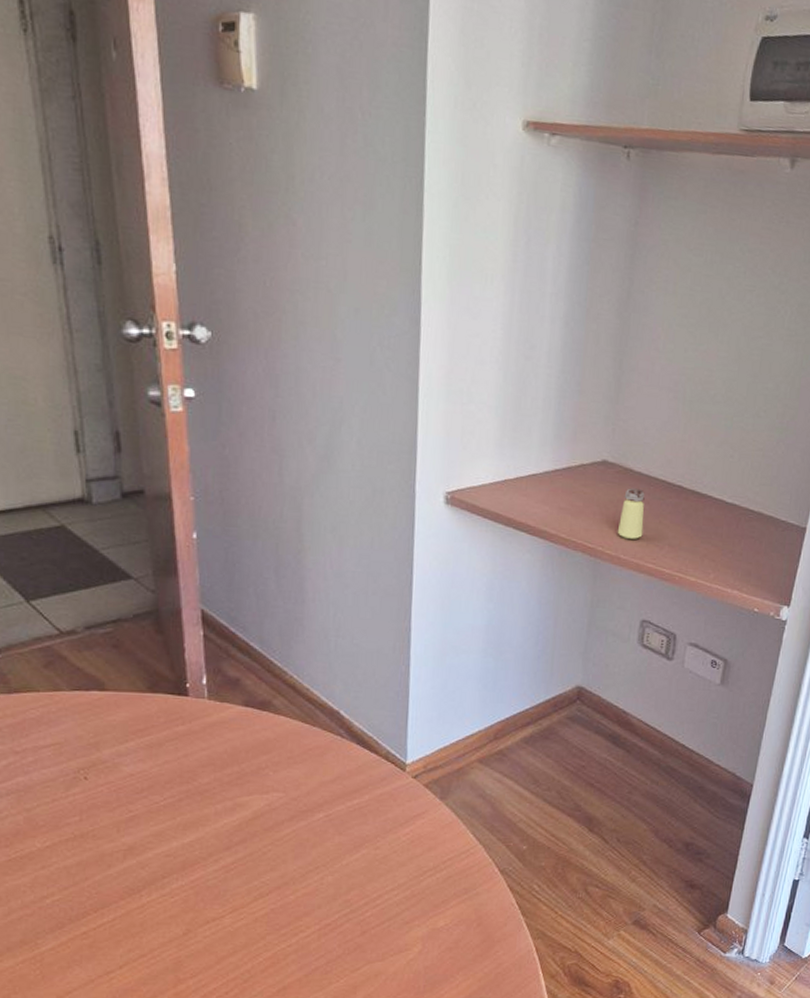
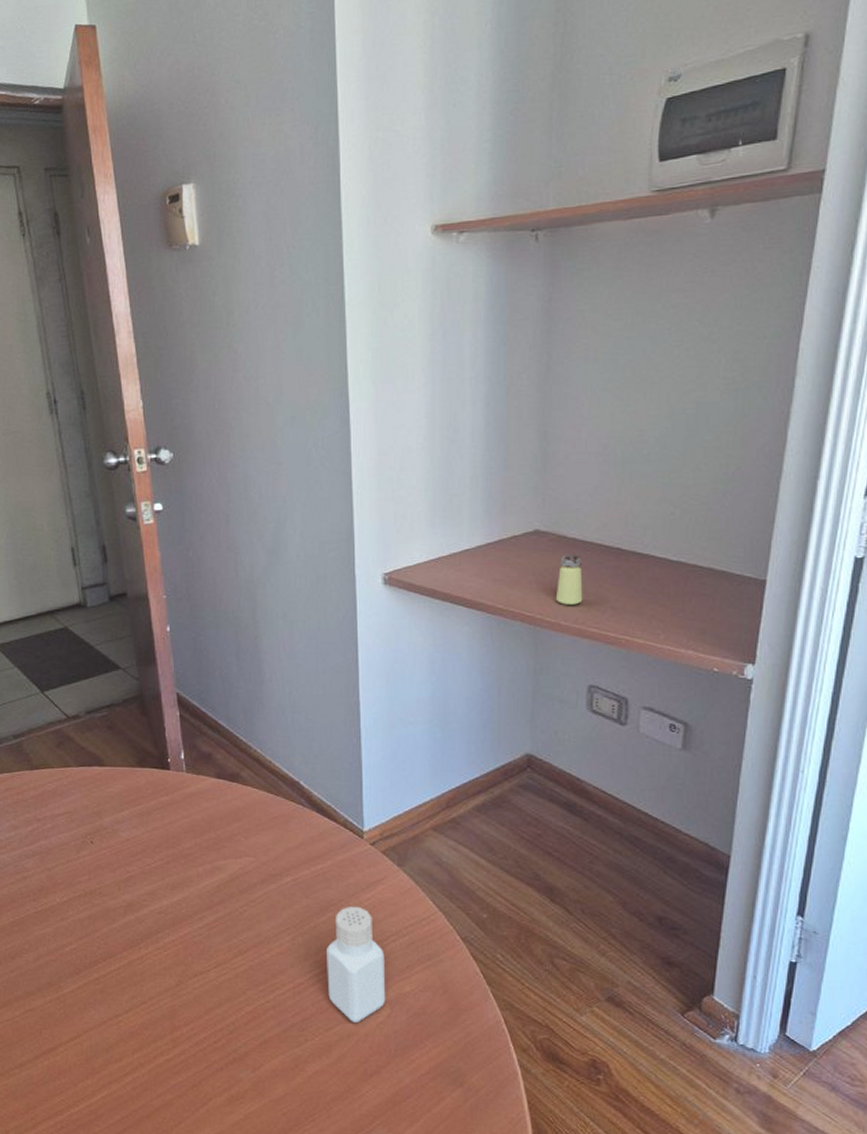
pepper shaker: none [357,841,420,962] -> present [327,906,386,1024]

